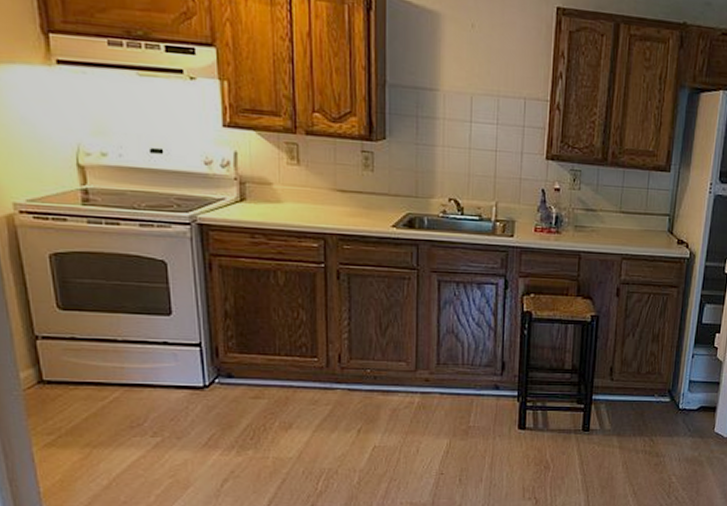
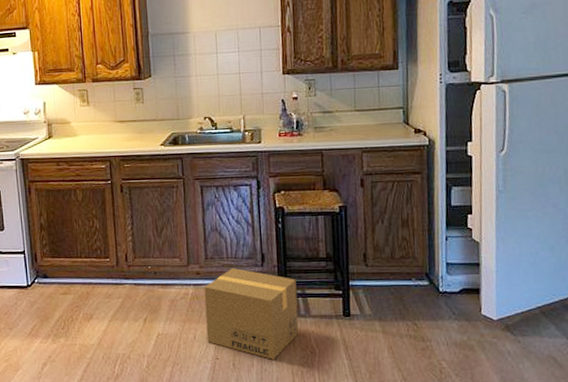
cardboard box: none [432,376,537,475] -> present [204,268,298,360]

